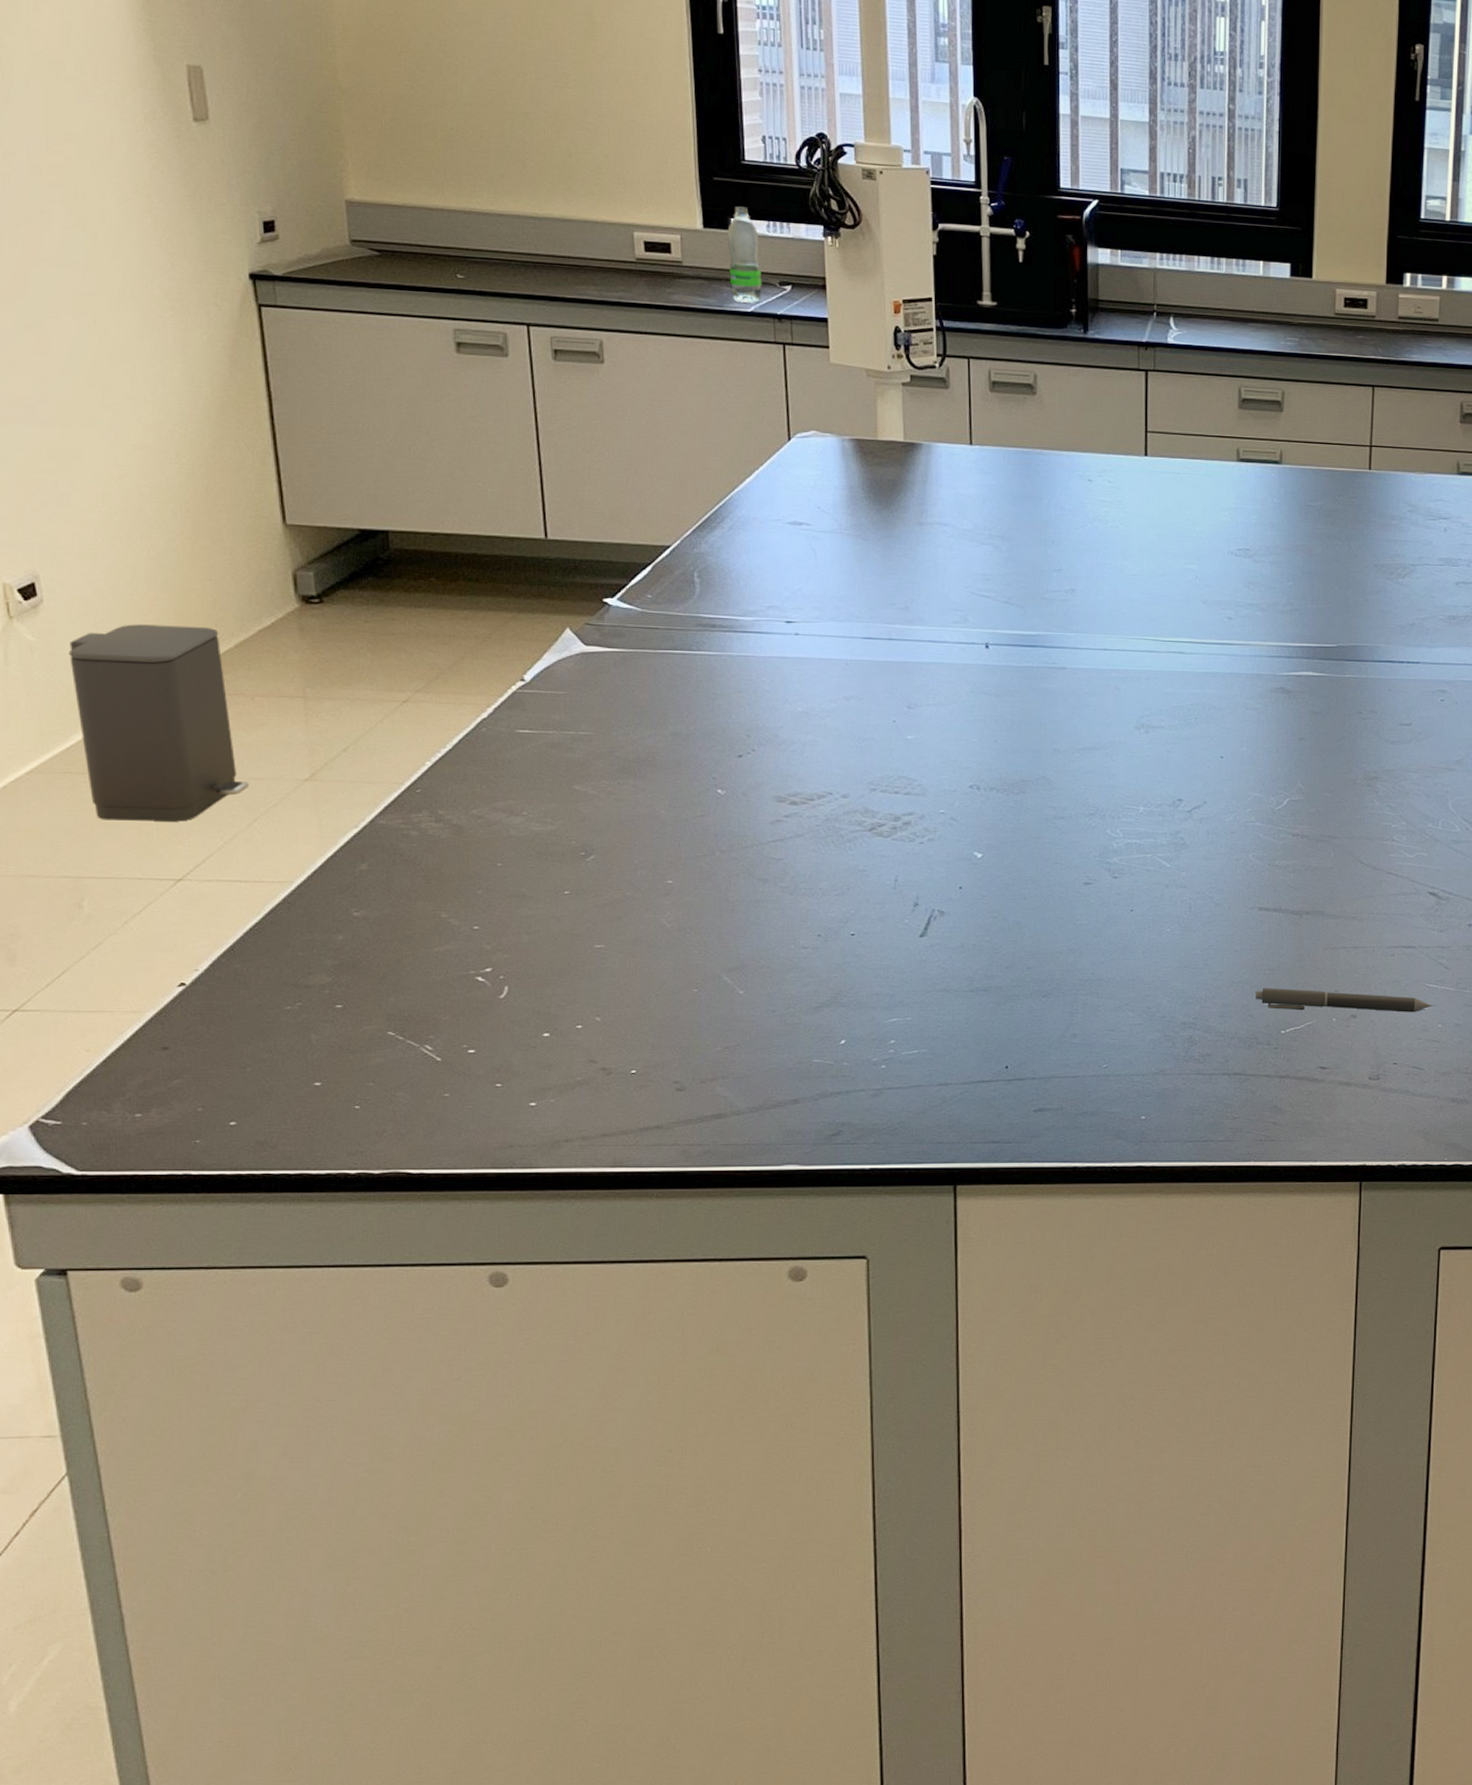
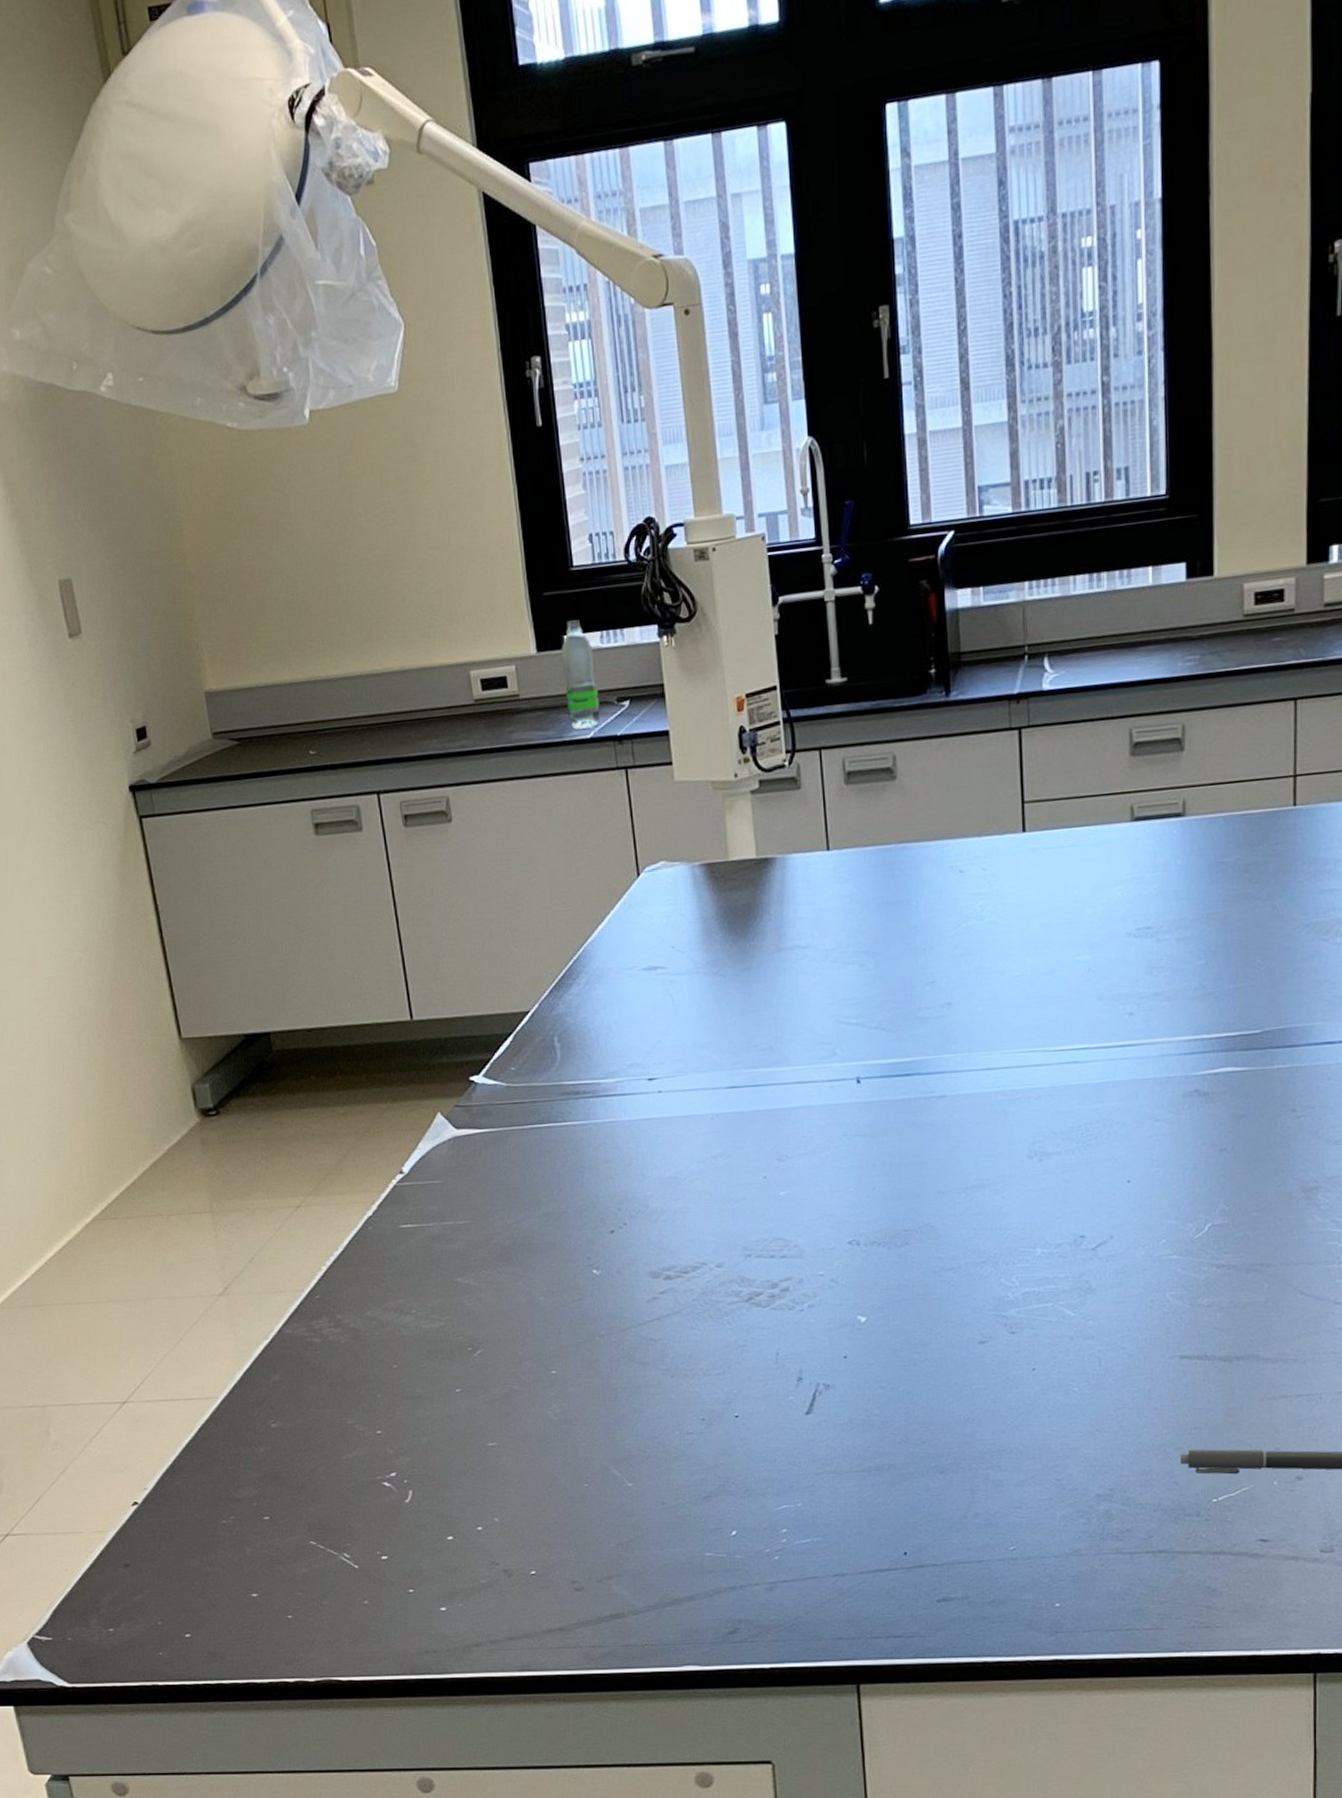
pedal bin: present [68,624,249,822] -> none [16,1151,173,1349]

